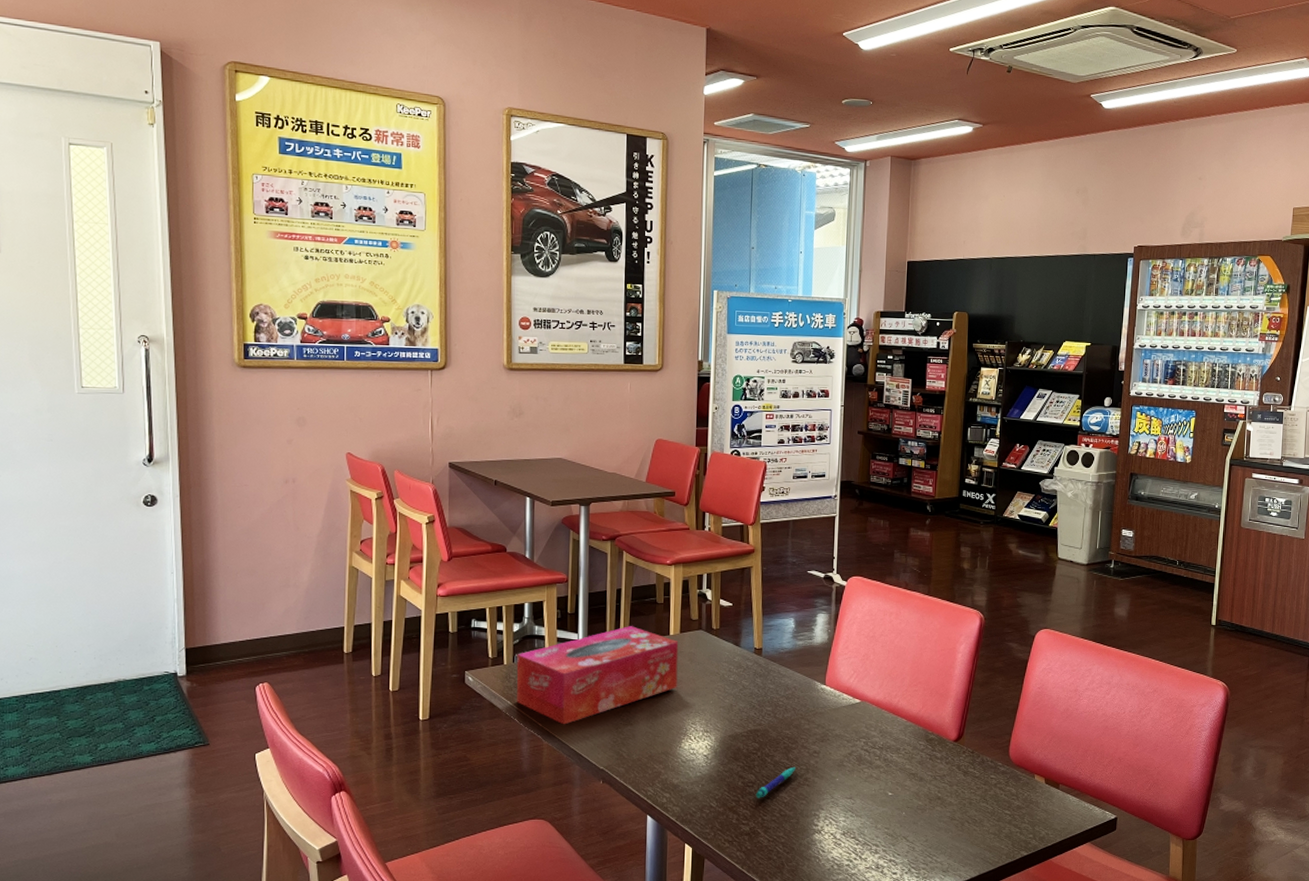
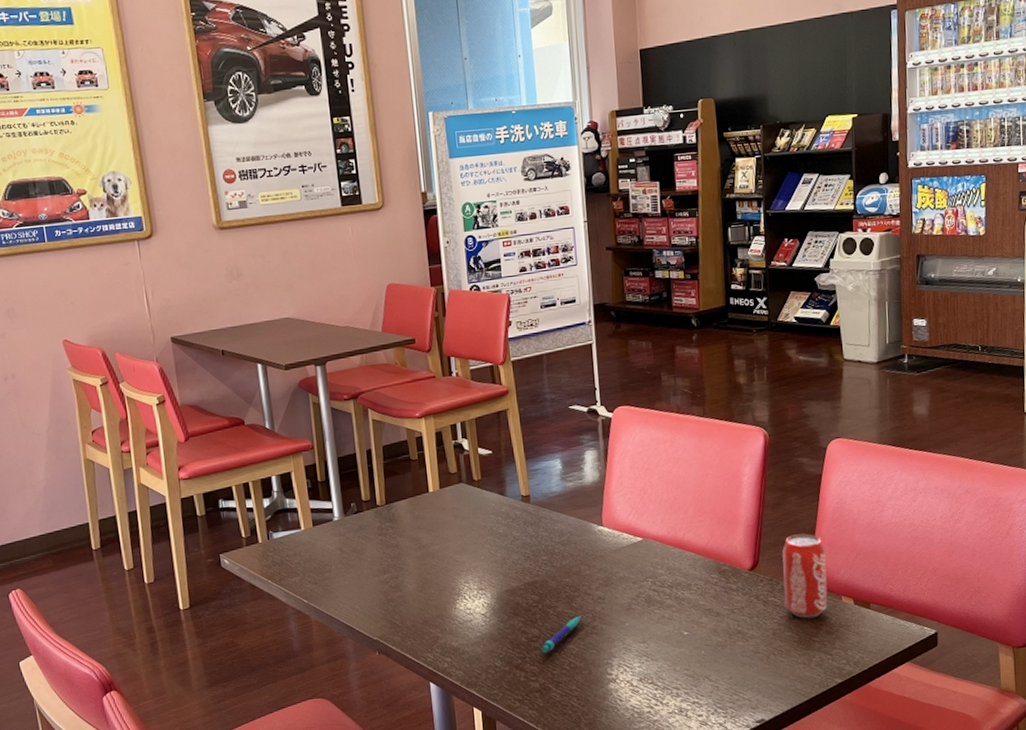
tissue box: present [516,626,679,725] -> none [271,487,444,599]
beverage can: none [982,713,1025,792] -> present [782,533,828,619]

